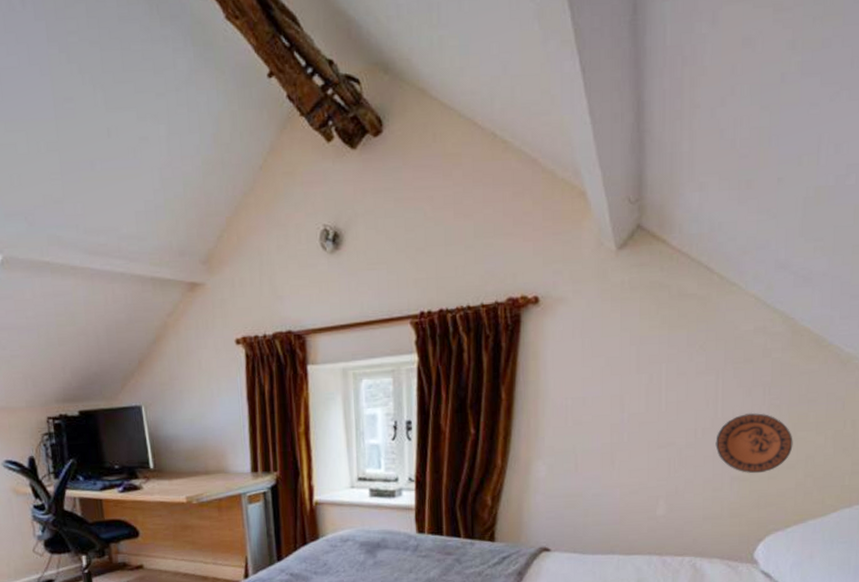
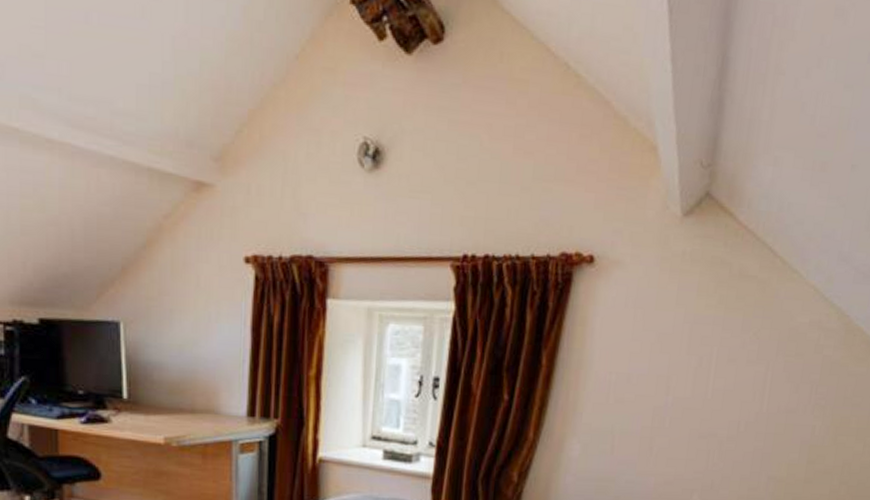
decorative plate: present [715,412,793,474] -> none [756,410,833,476]

